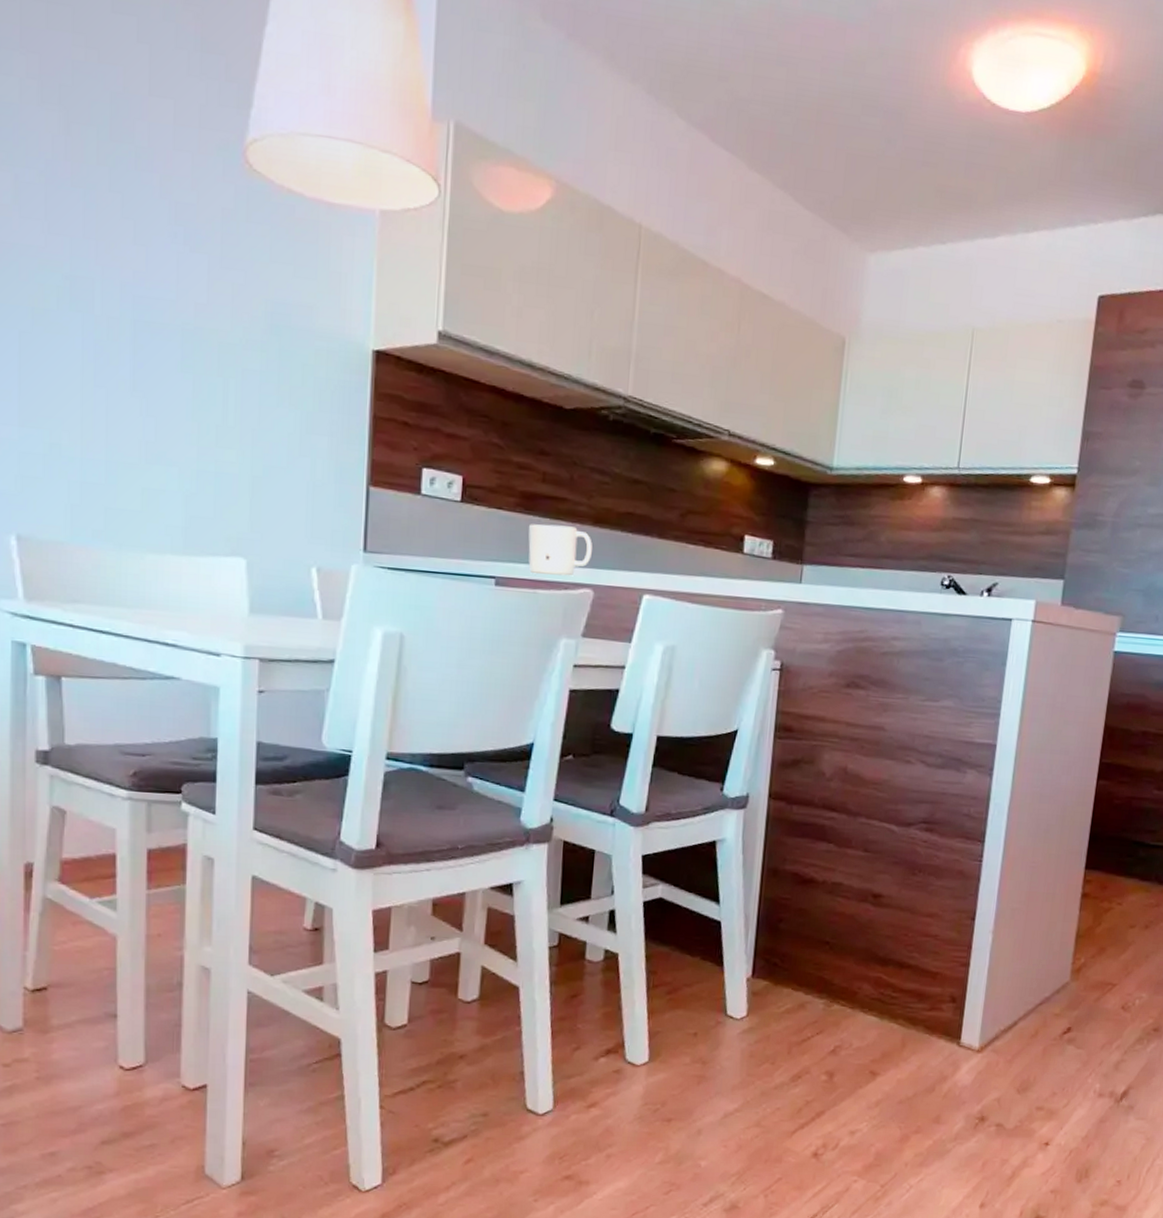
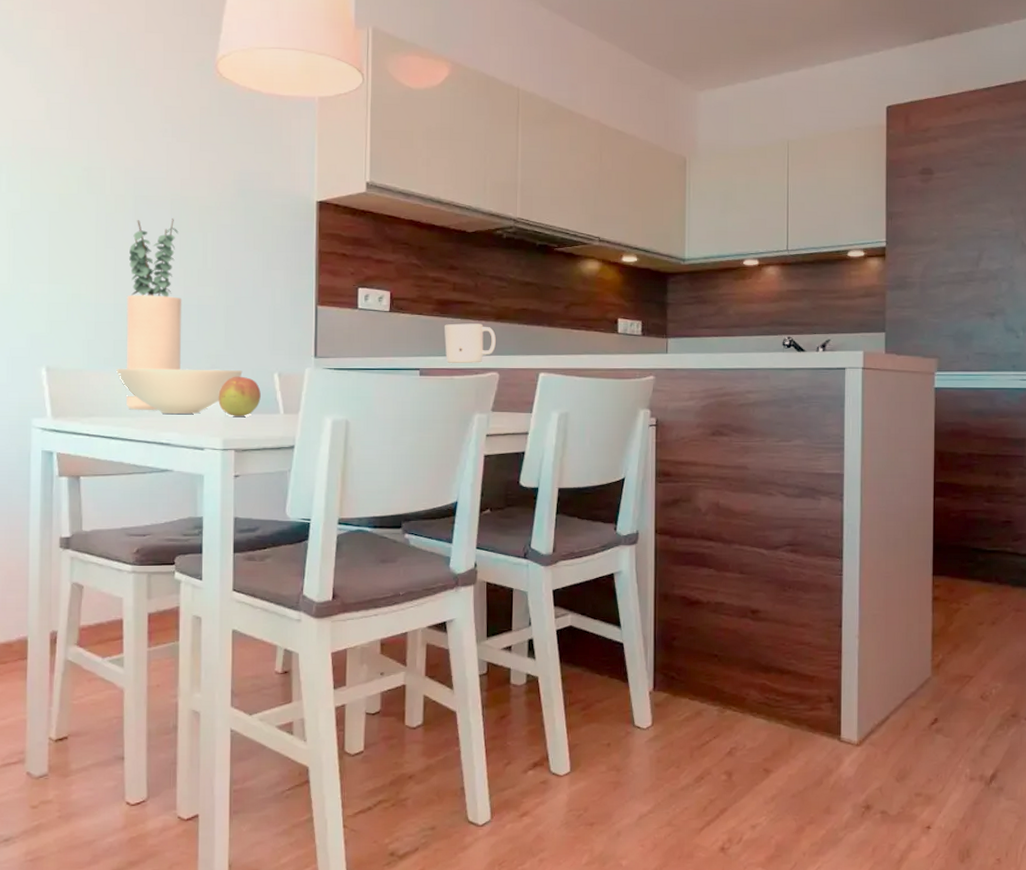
bowl: none [108,544,272,611] -> present [116,368,243,414]
vase: none [120,353,195,602] -> present [125,219,182,410]
fruit: none [239,566,294,619] -> present [218,376,261,418]

